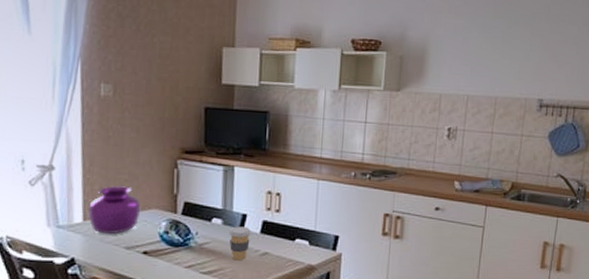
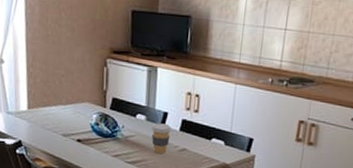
vase: present [88,186,141,235] -> none [32,80,76,123]

